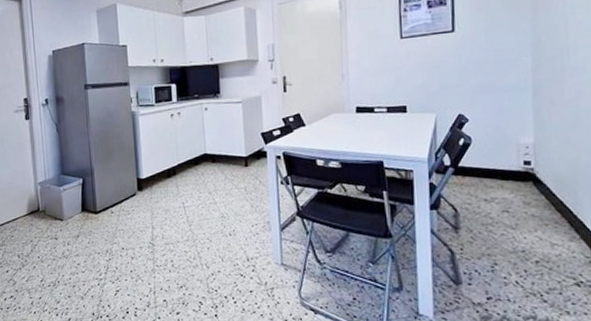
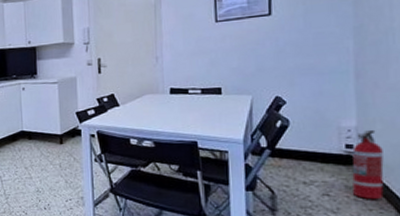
fire extinguisher: none [529,145,559,214] -> present [352,129,384,199]

